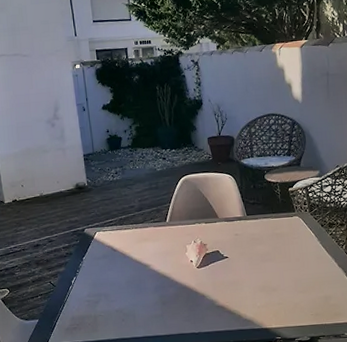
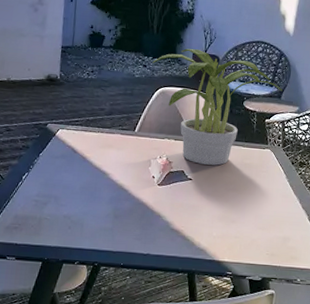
potted plant: none [170,133,301,242] -> present [152,48,283,166]

